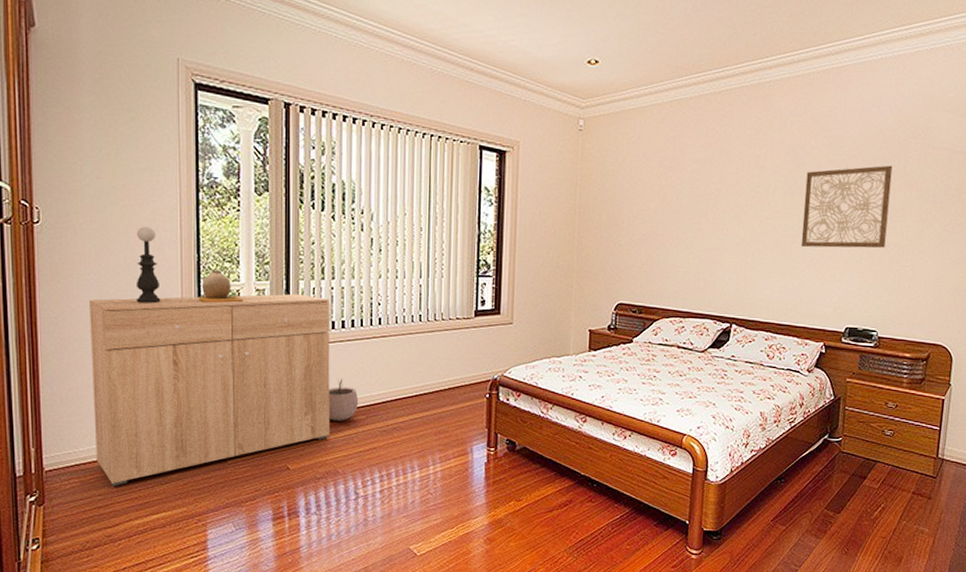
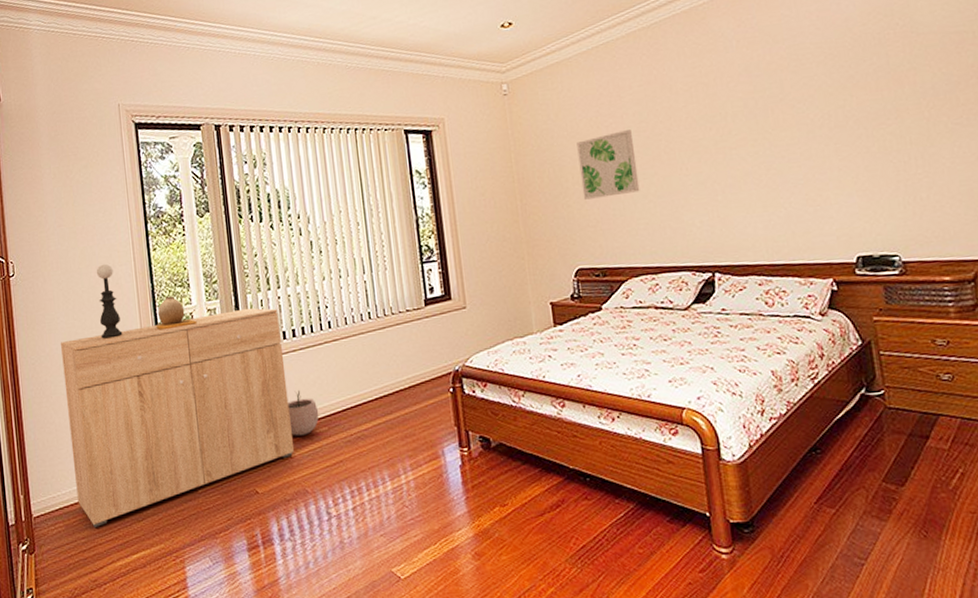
wall art: none [634,184,688,243] -> present [576,130,640,200]
wall art: present [800,165,893,248] -> none [768,63,885,174]

